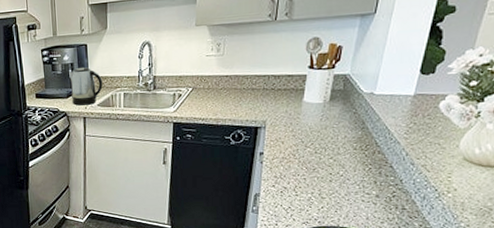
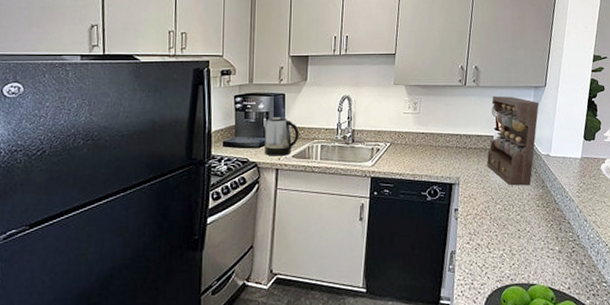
spice rack: none [297,28,365,128] -> present [487,95,539,186]

